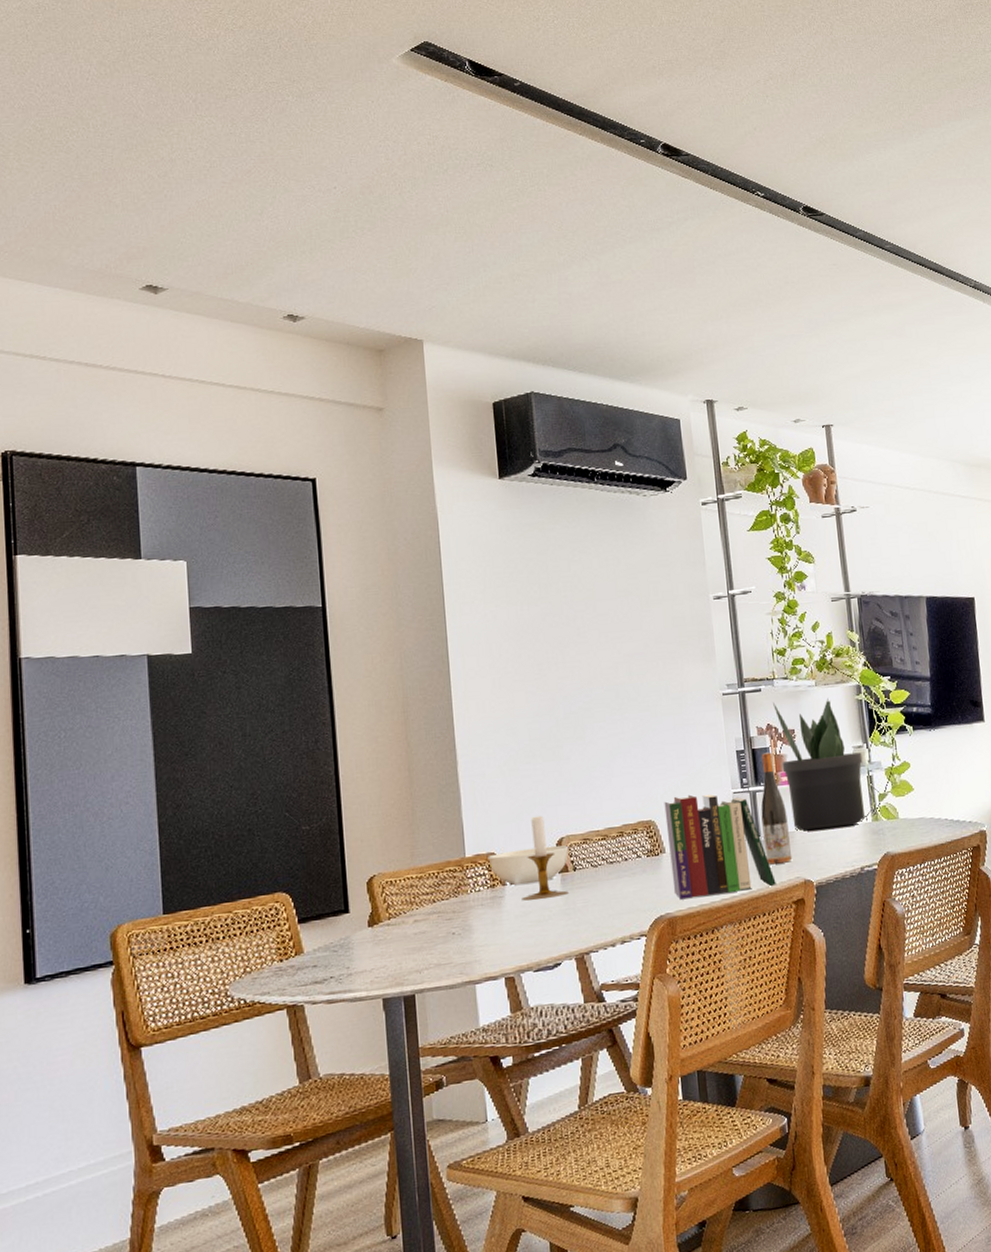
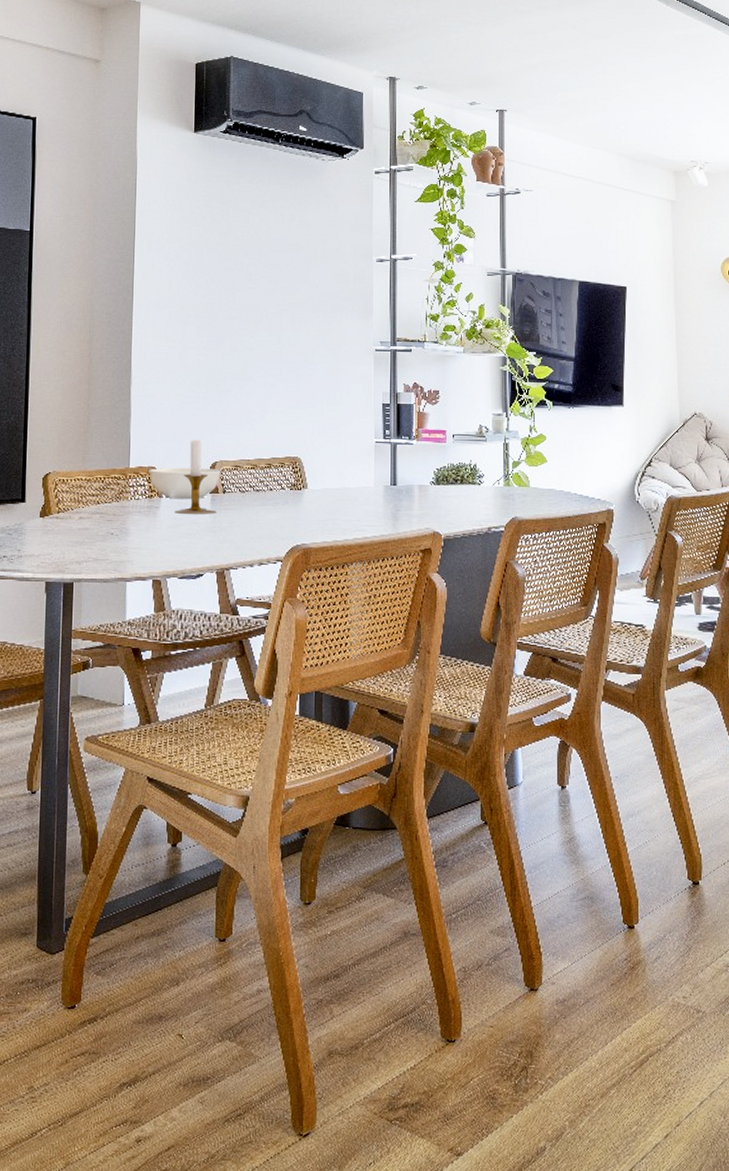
books: present [664,794,776,900] -> none [310,438,406,534]
wine bottle: present [760,752,793,865] -> none [399,409,425,513]
planter: present [773,697,865,832] -> none [422,364,501,489]

